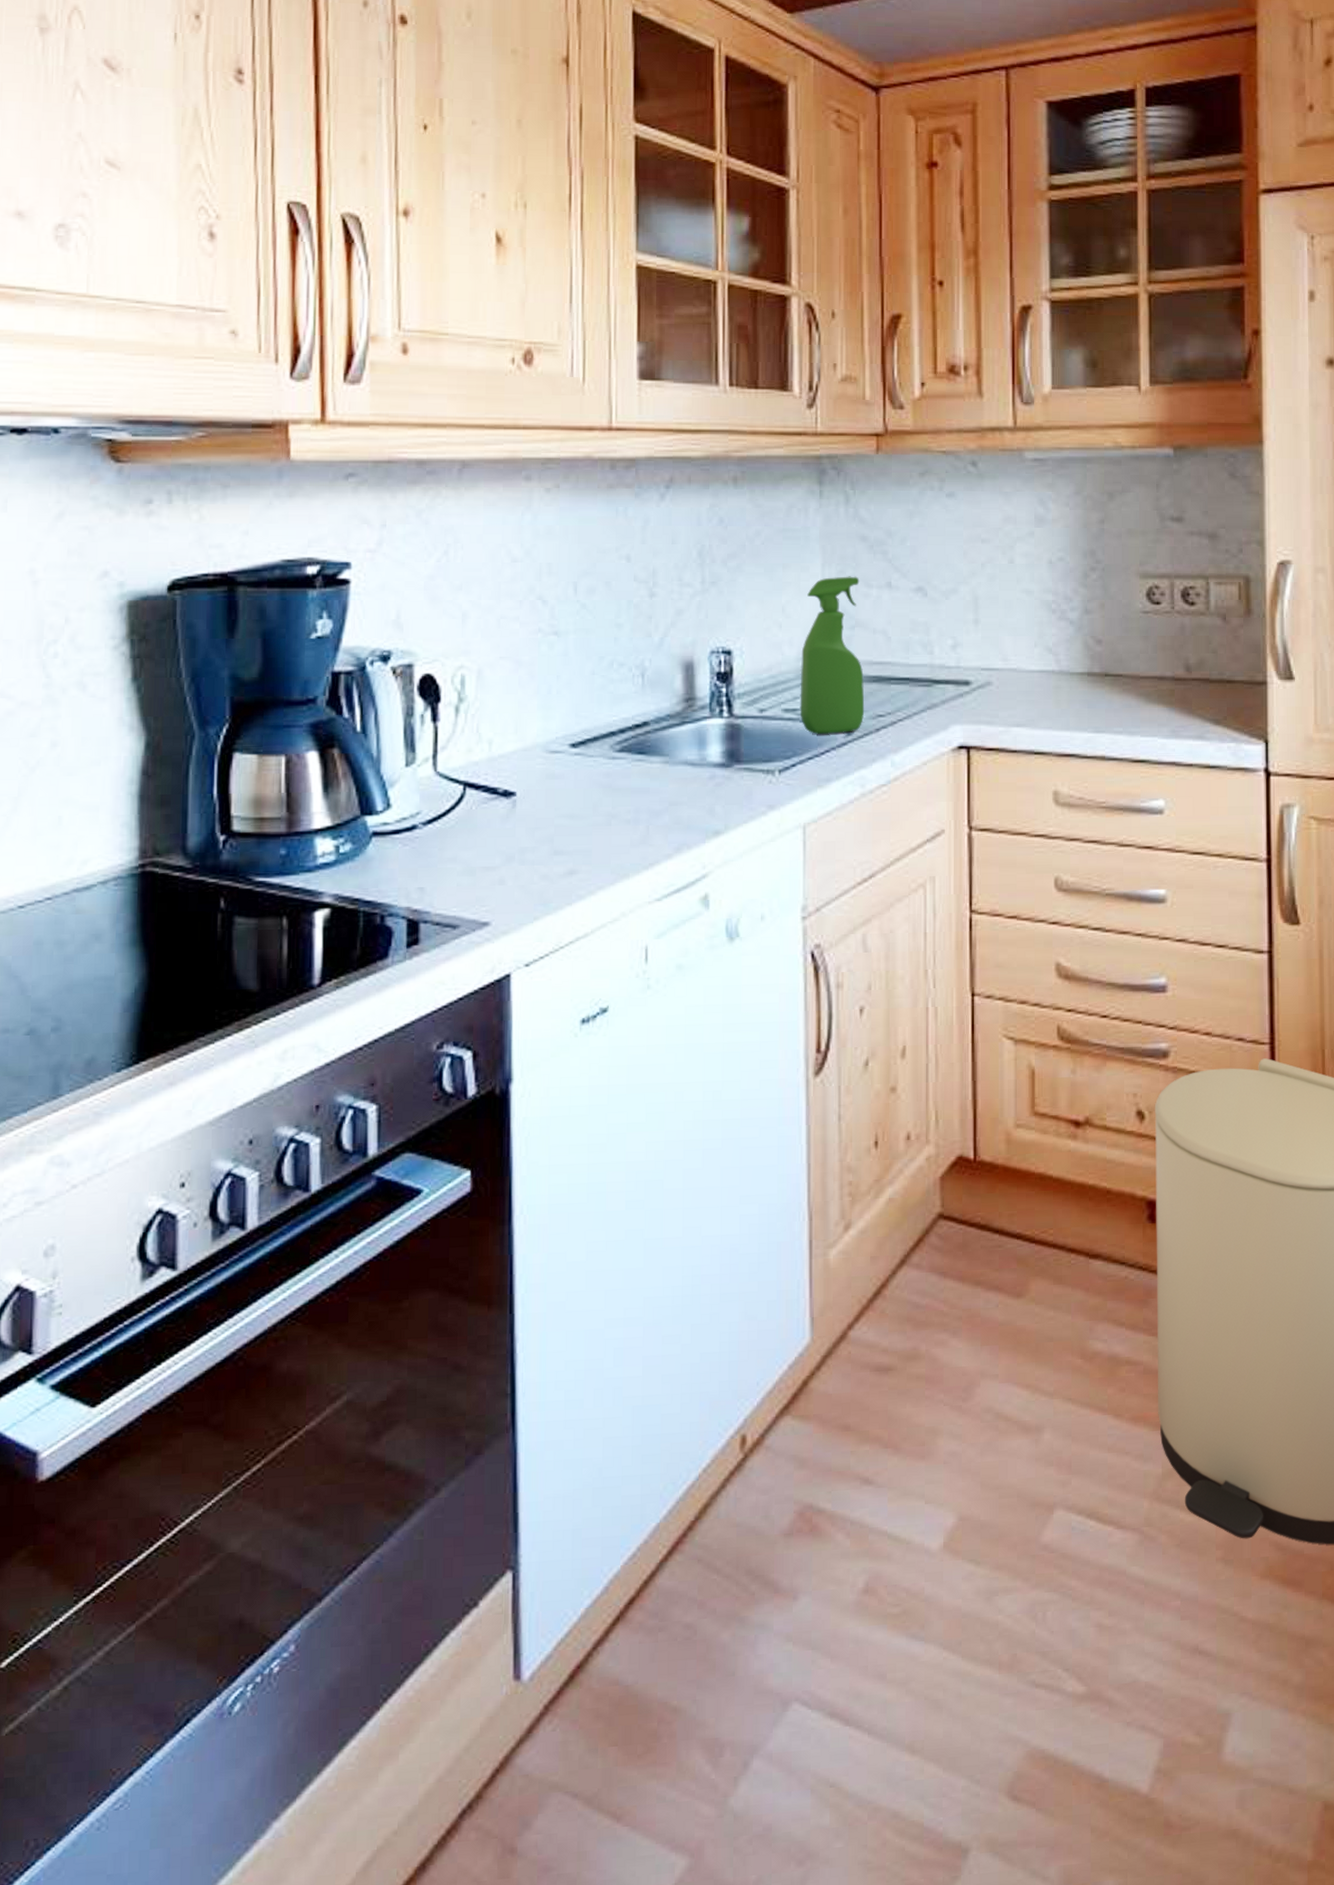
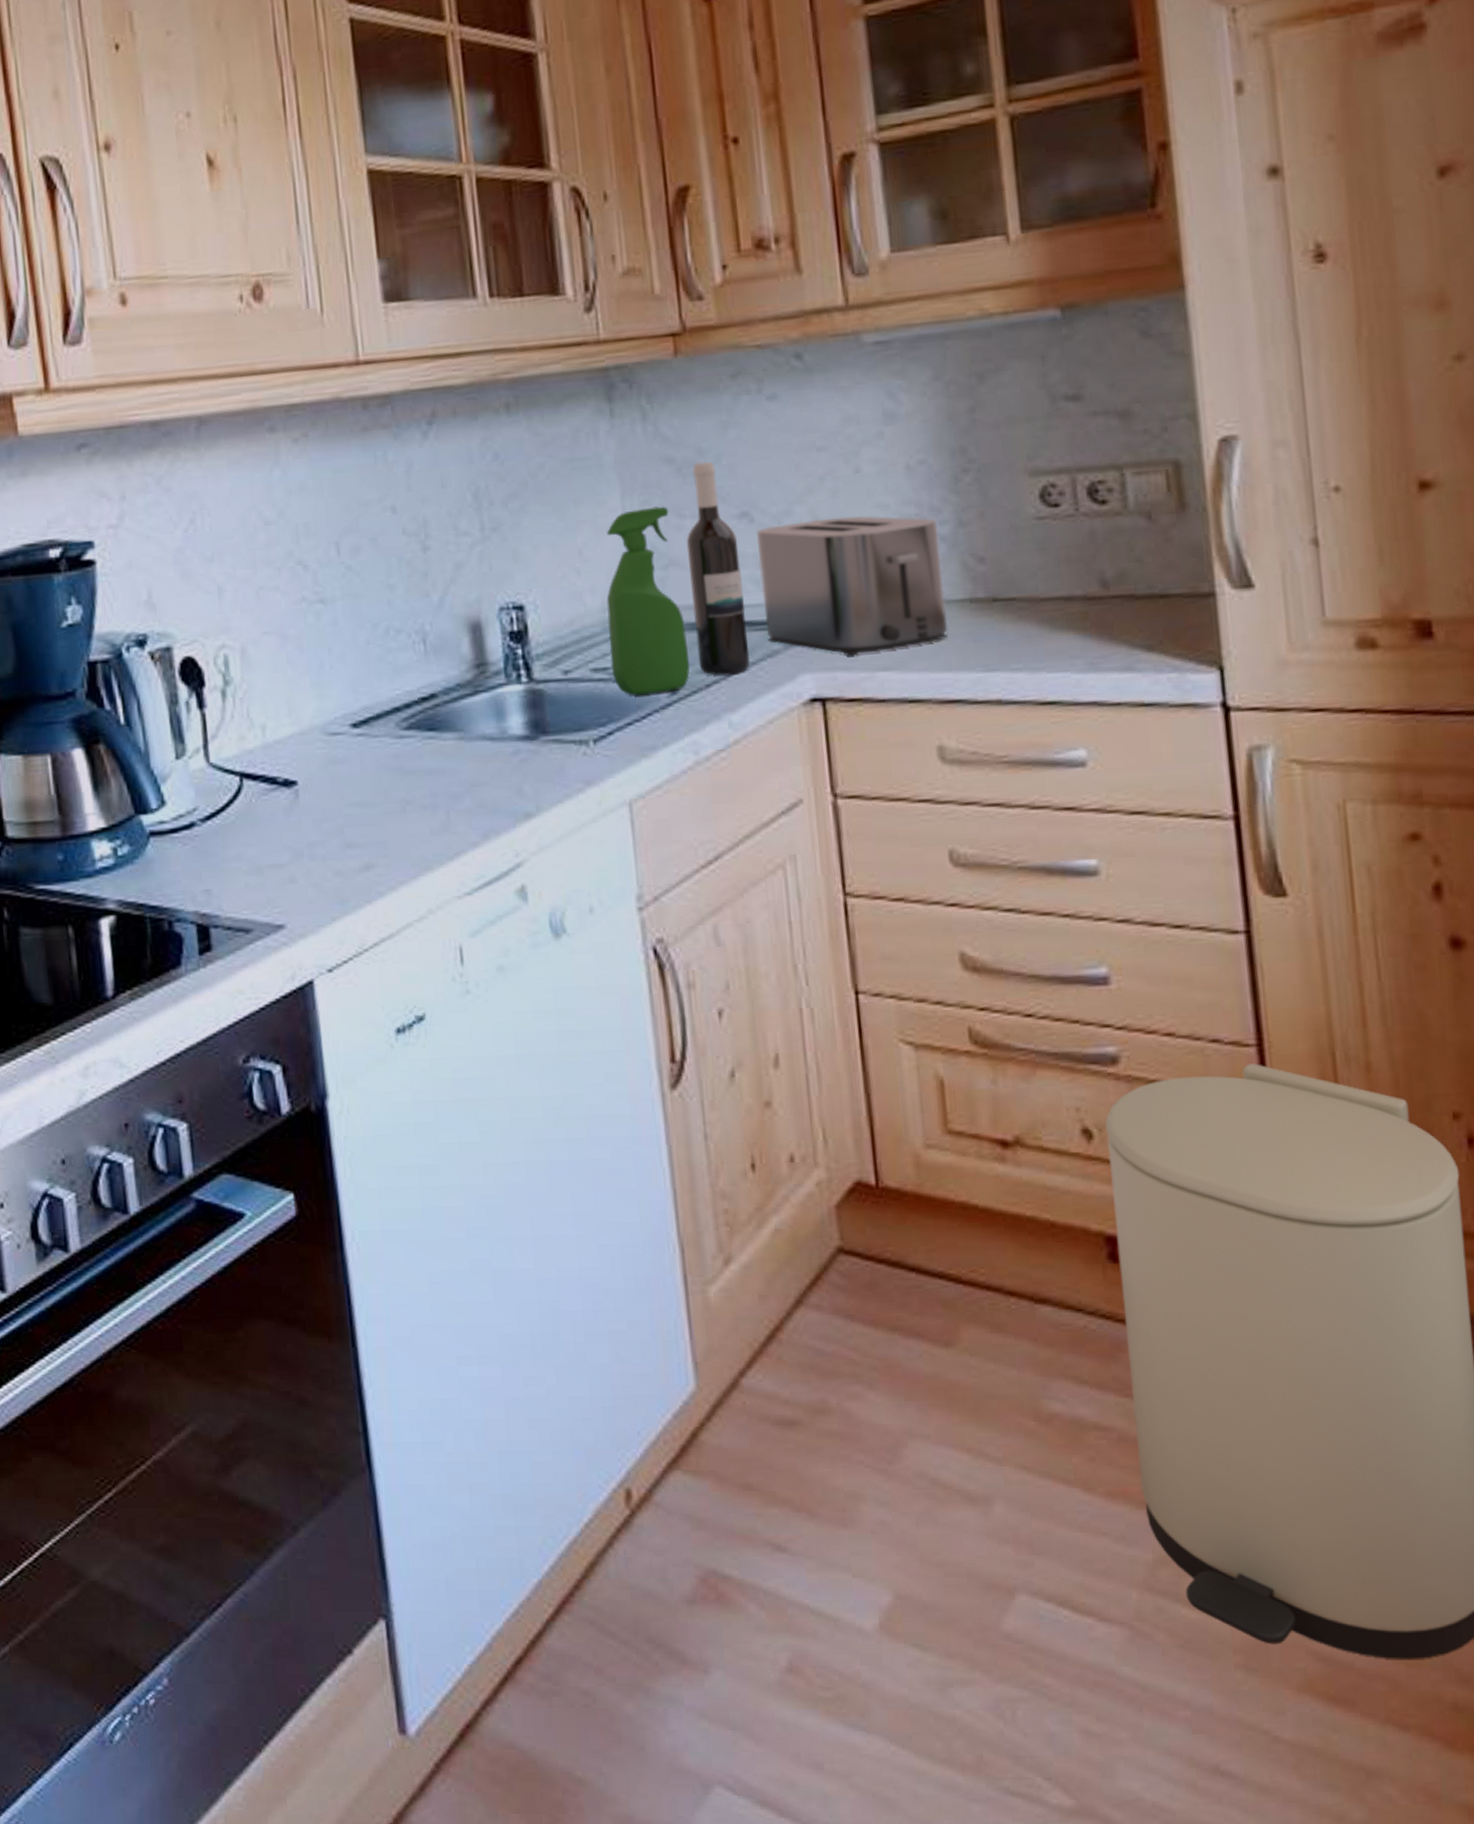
wine bottle: none [871,542,914,722] -> present [686,461,751,675]
toaster: none [927,598,1070,713] -> present [757,515,949,656]

